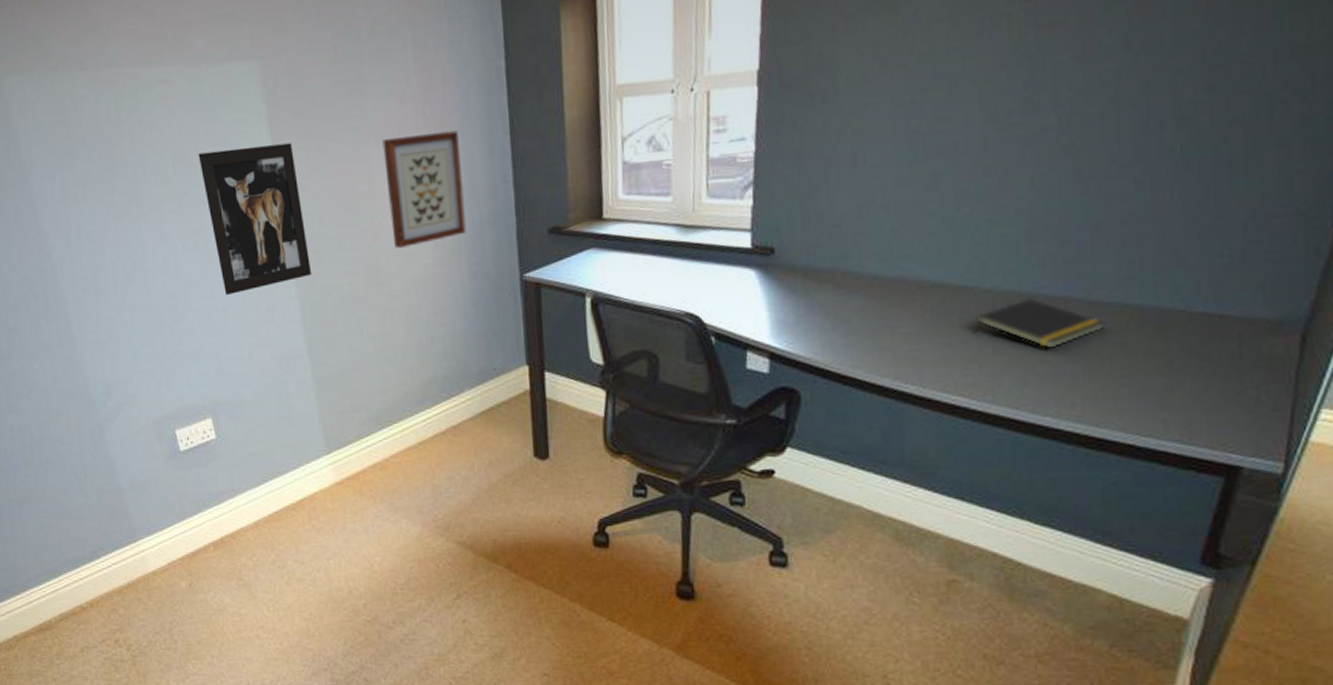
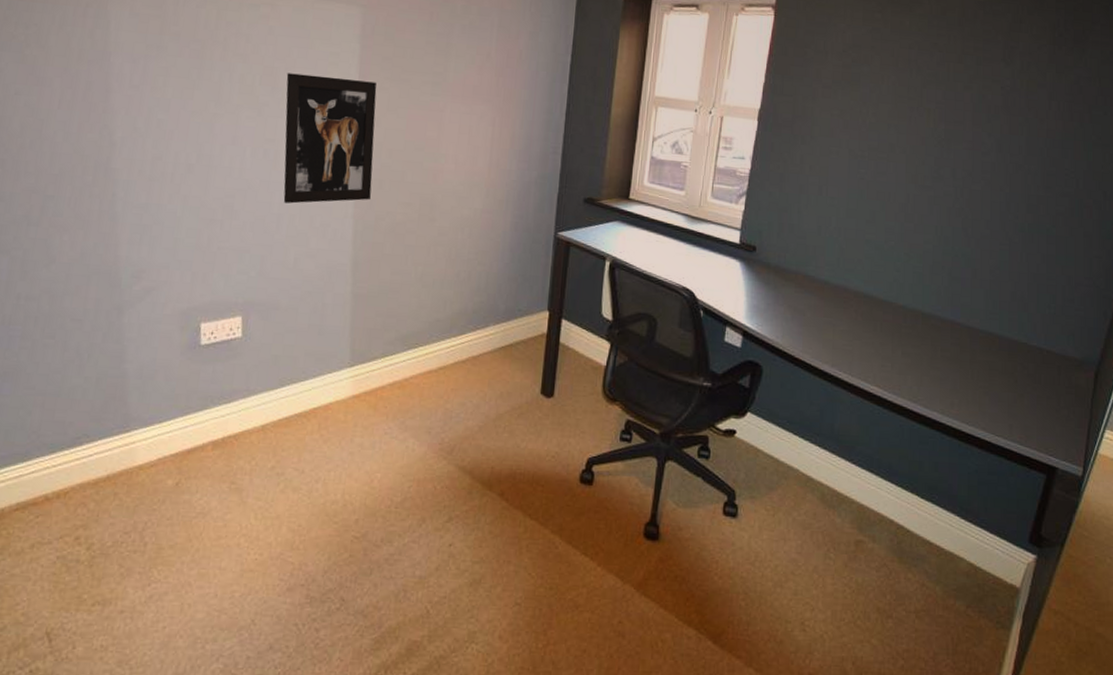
wall art: present [382,130,466,248] -> none [451,97,523,191]
notepad: present [973,298,1106,349] -> none [889,317,977,359]

